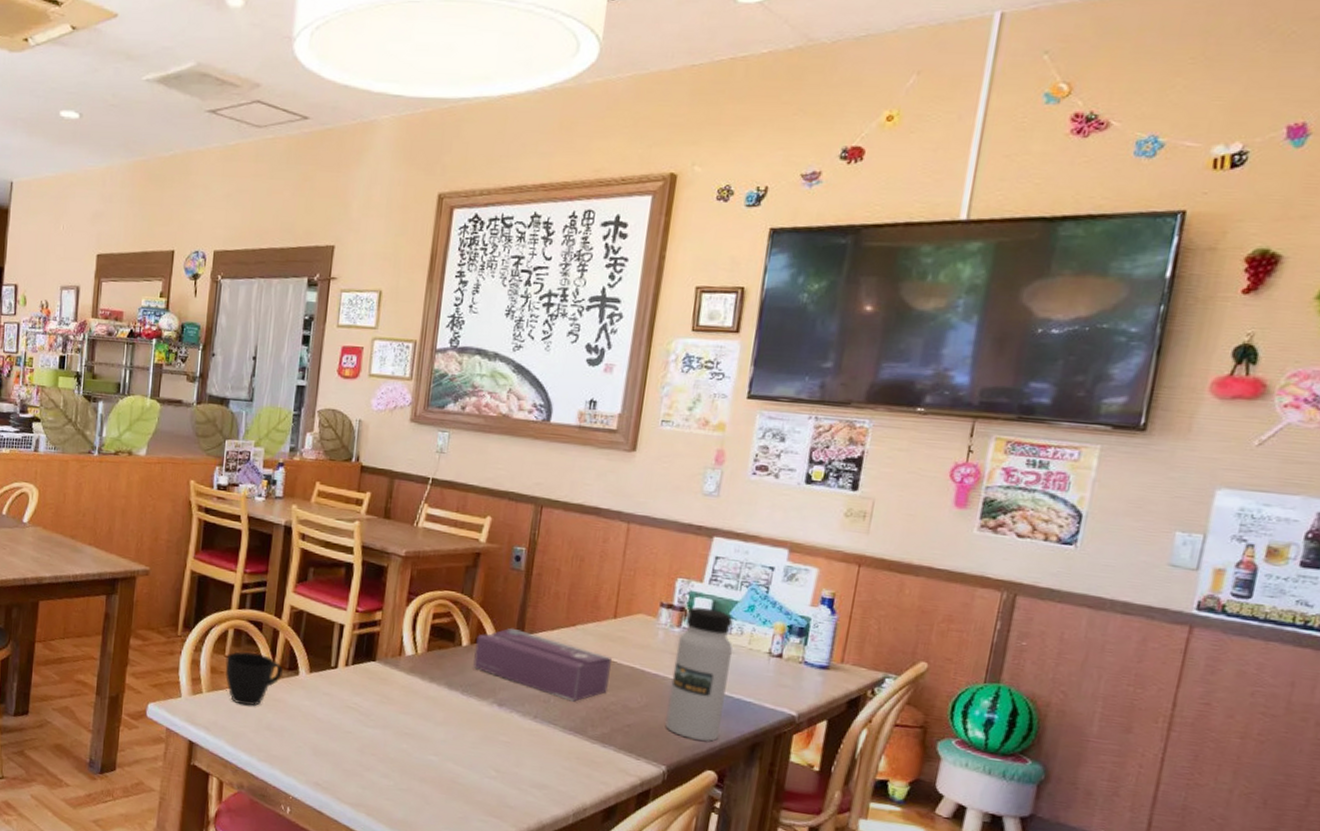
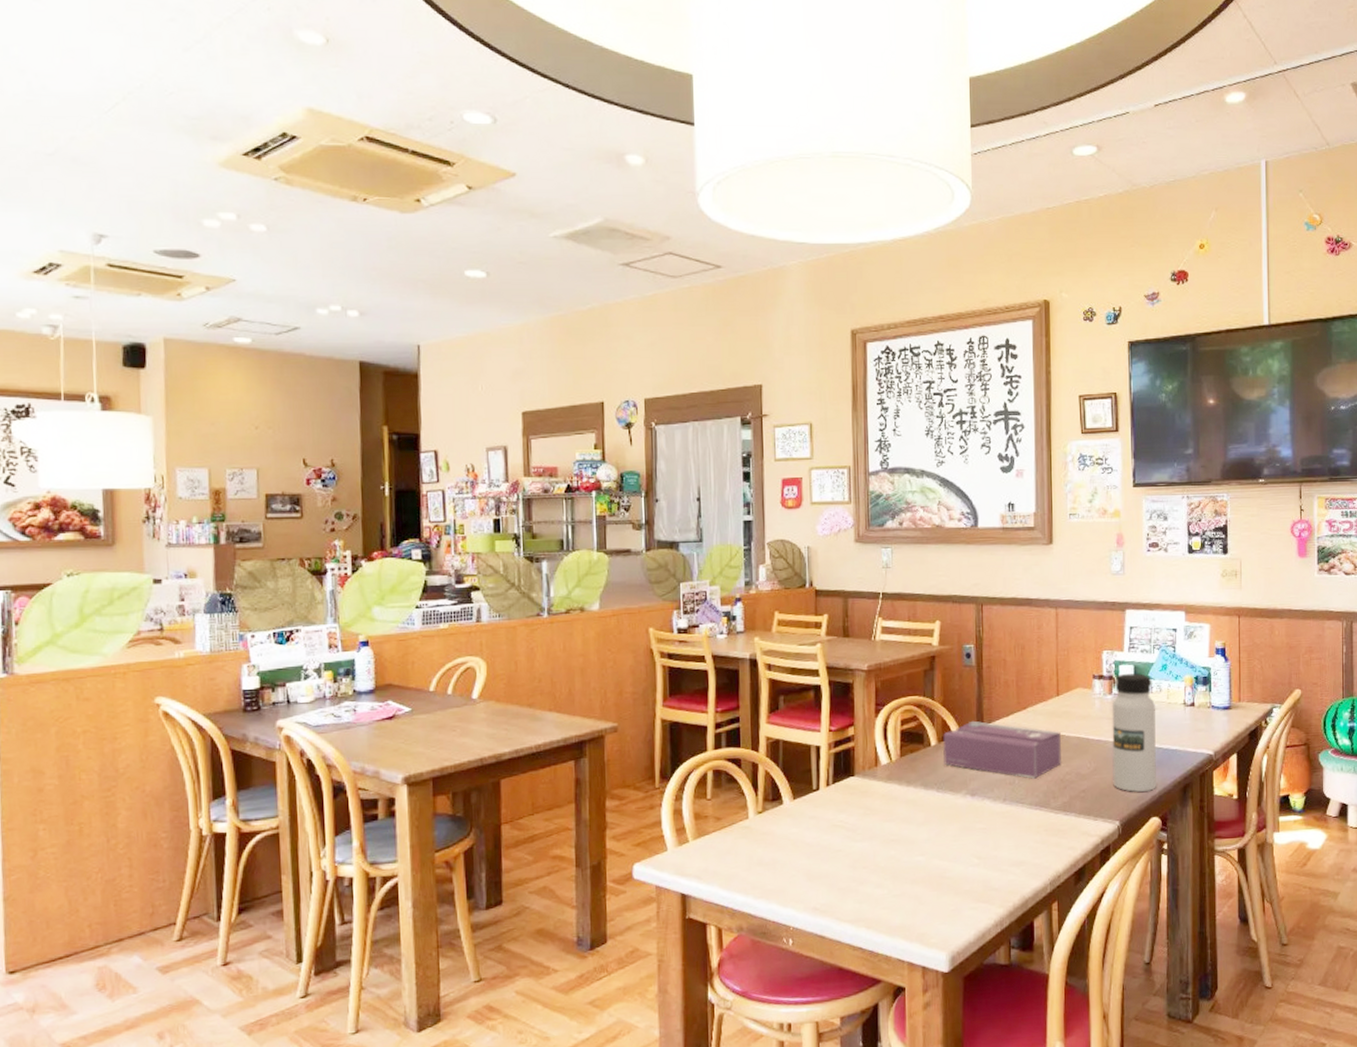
cup: present [225,651,284,707] -> none [708,789,768,846]

